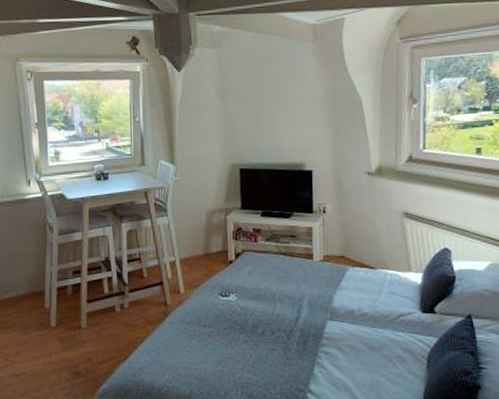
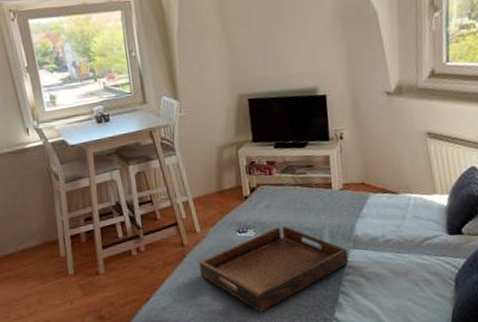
serving tray: none [179,293,326,379] -> present [198,226,349,312]

